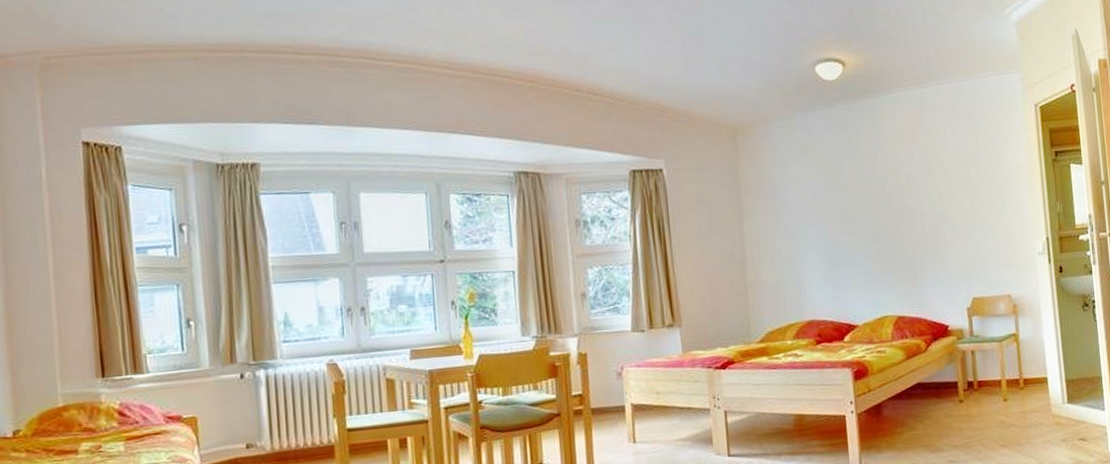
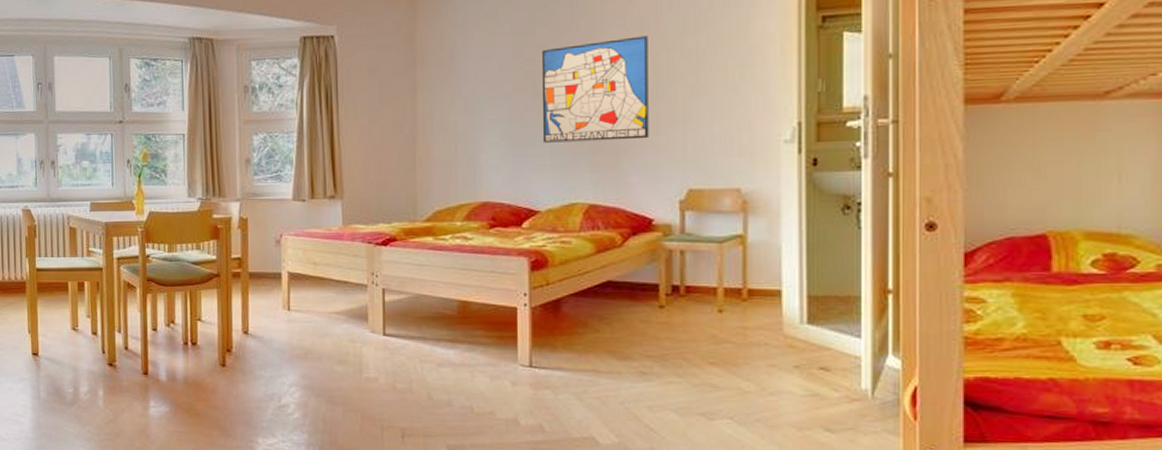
wall art: none [849,168,939,264] -> present [542,36,649,143]

